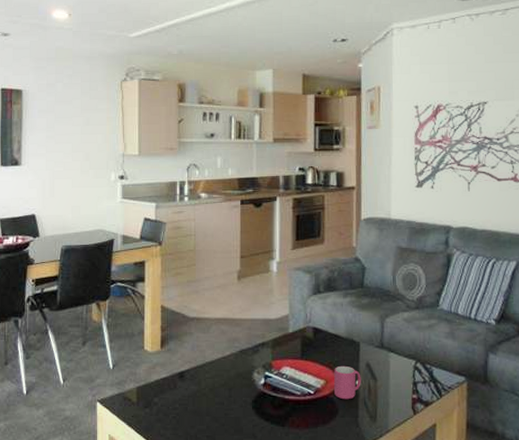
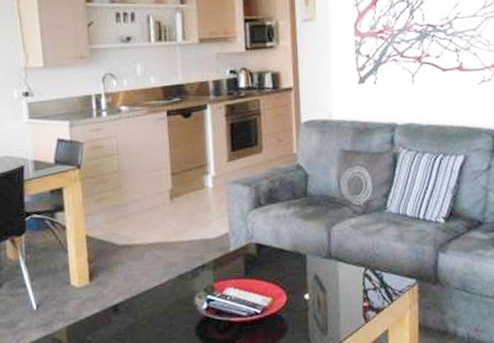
mug: present [334,365,361,400] -> none [281,280,310,316]

